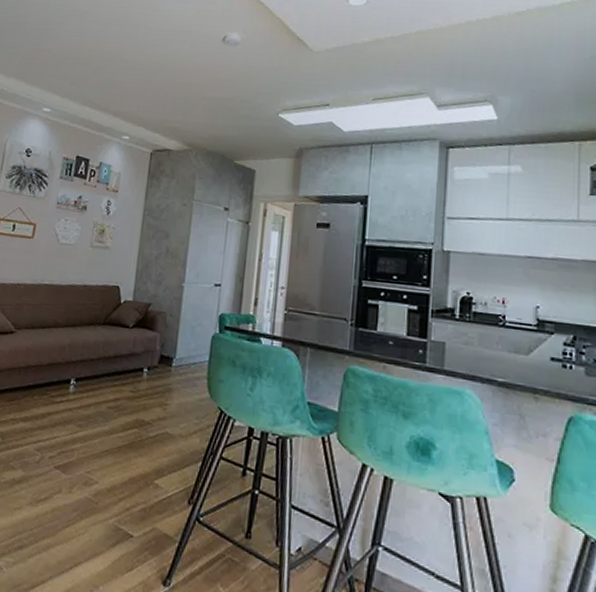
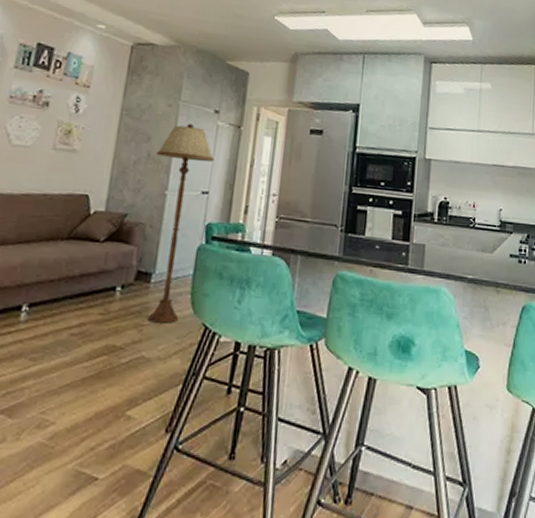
floor lamp: none [171,221,225,405] -> present [148,123,214,323]

